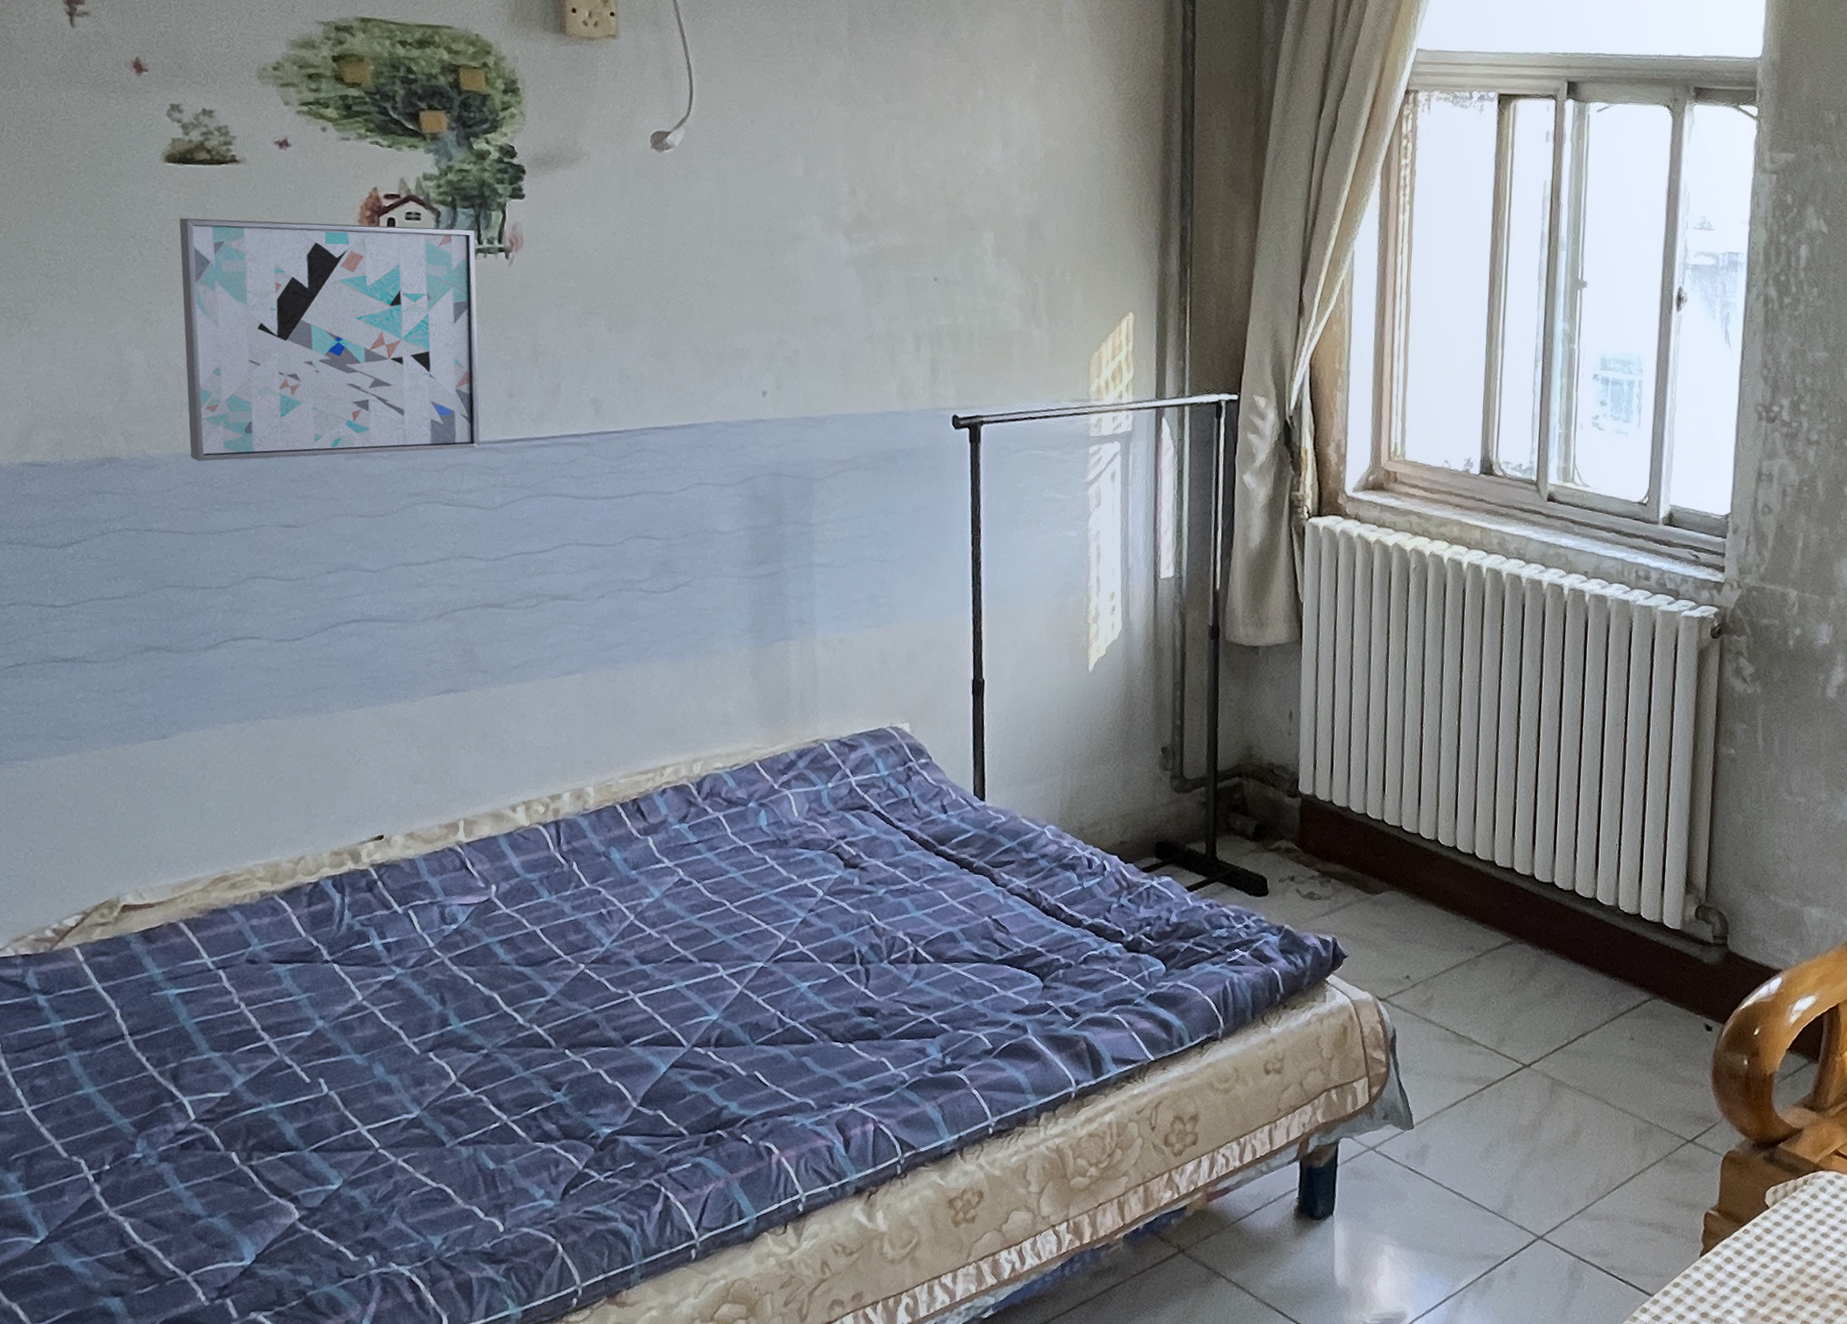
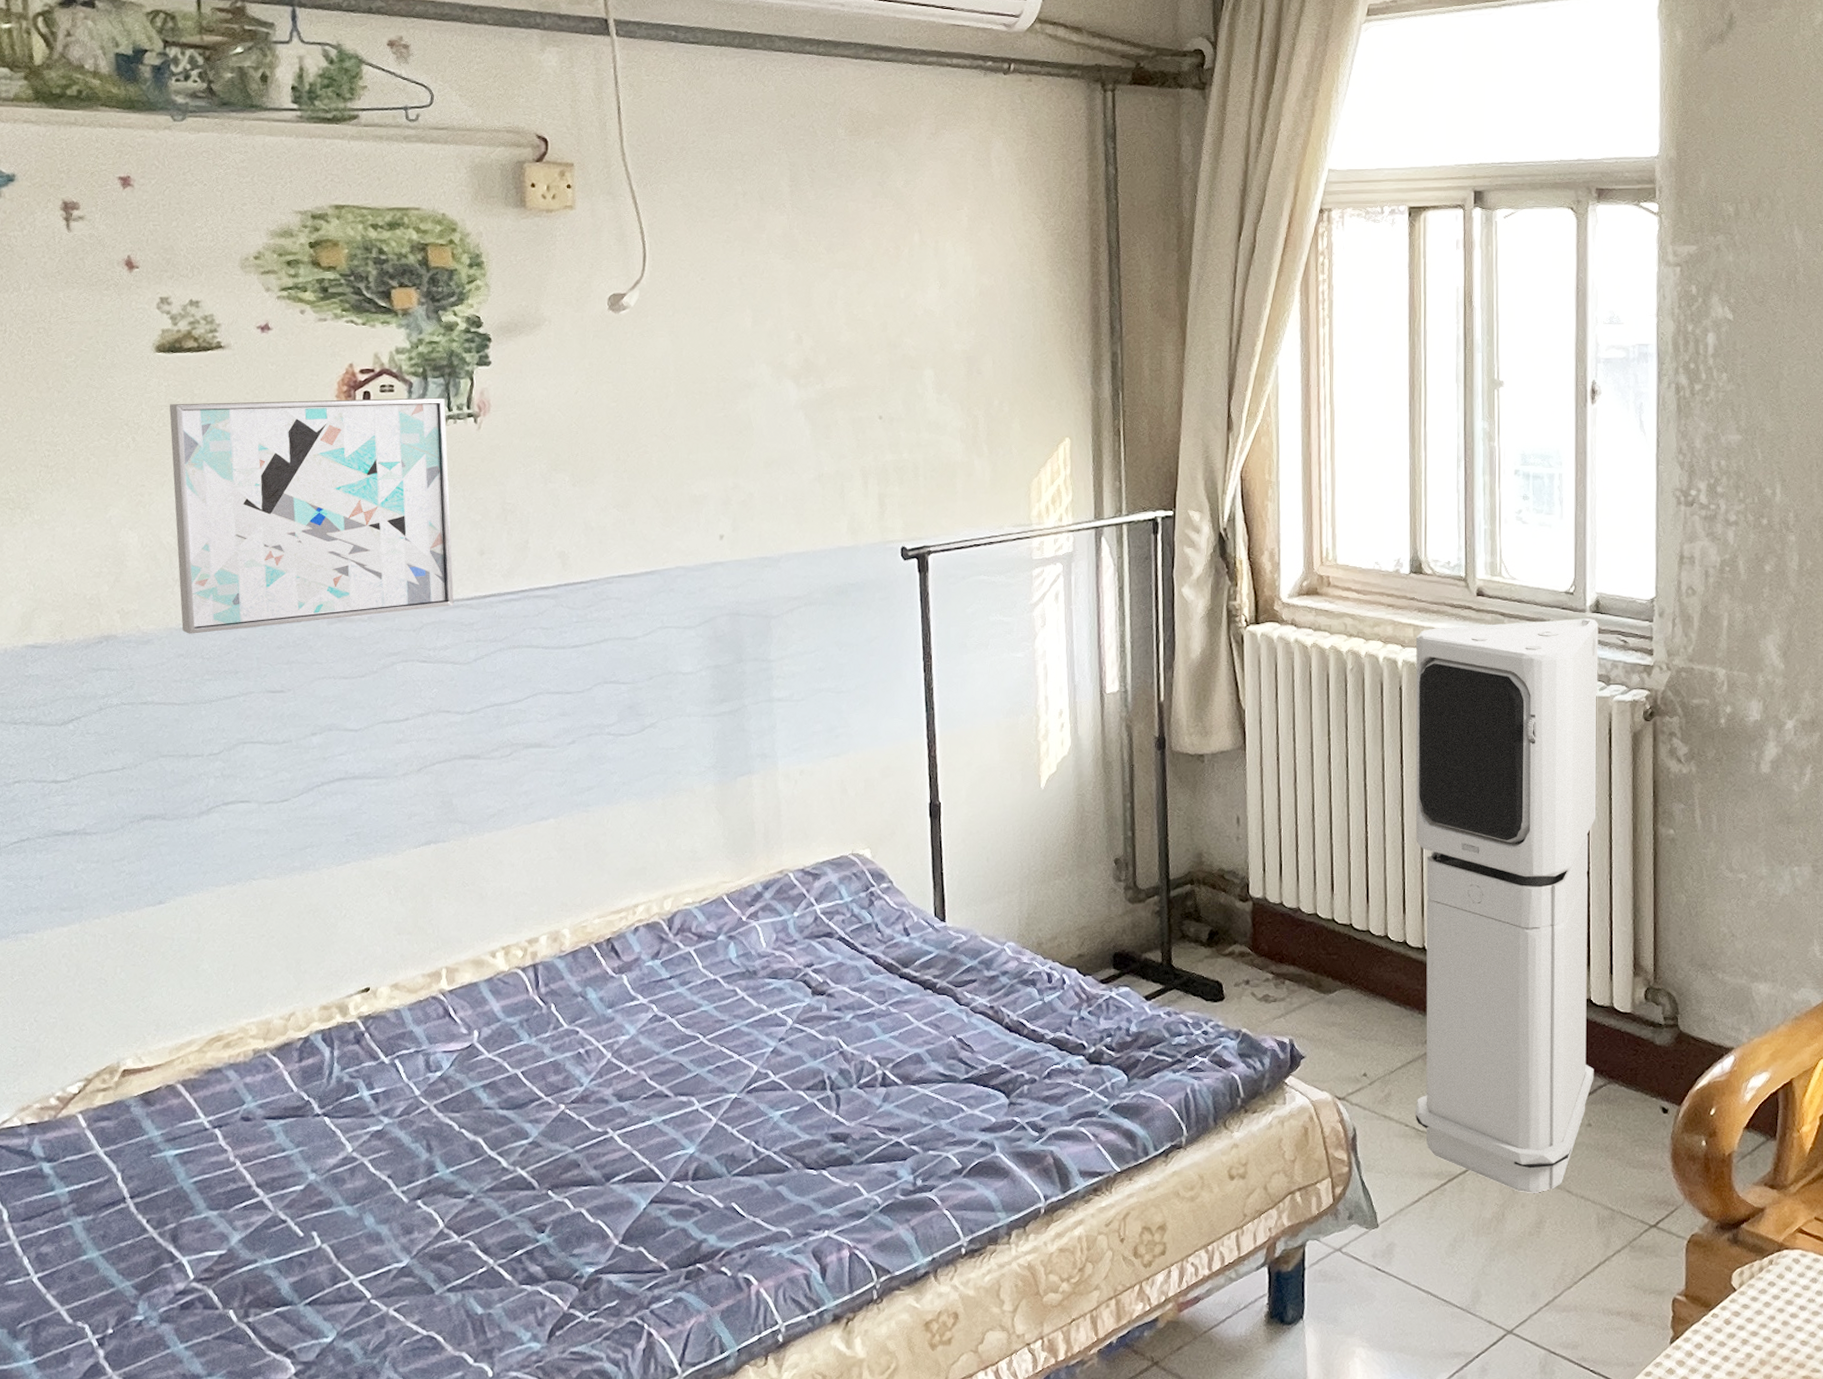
air purifier: none [1456,530,1671,1103] -> present [1414,618,1598,1193]

